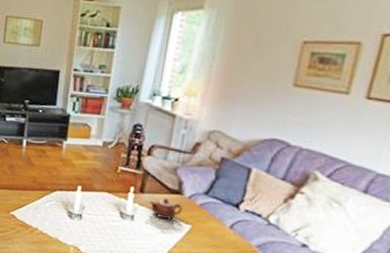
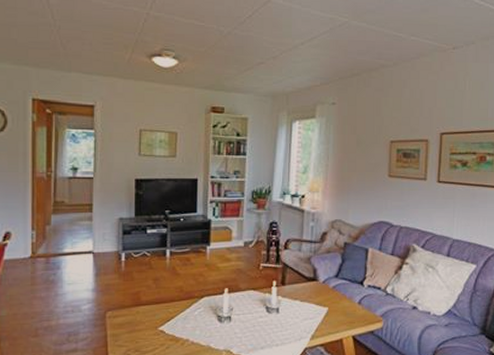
teapot: present [150,198,183,220] -> none [291,287,319,307]

